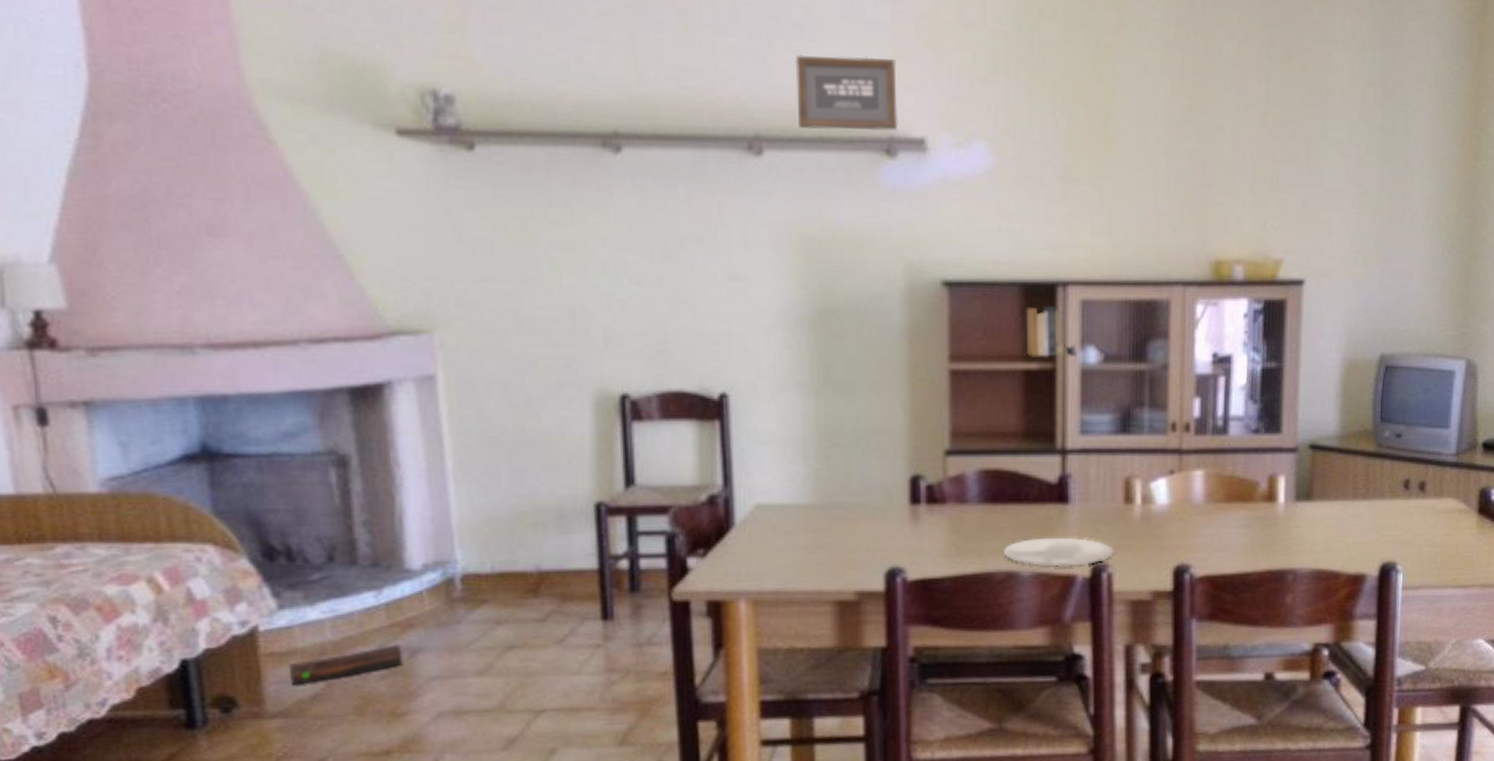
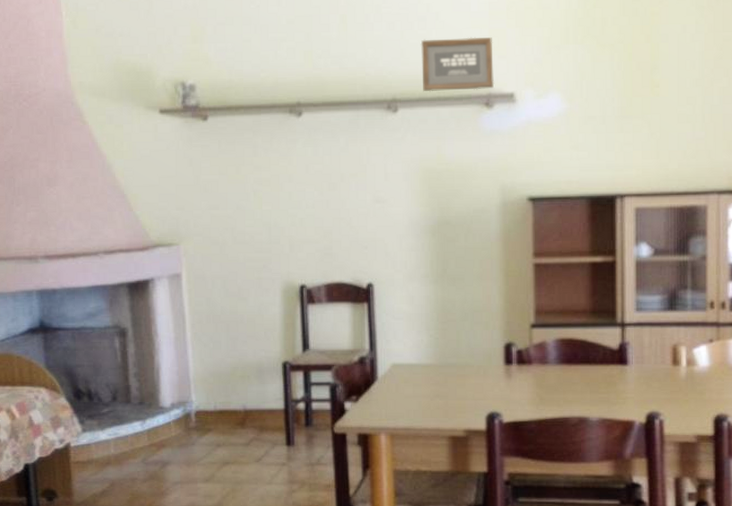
decorative log: present [288,644,403,685] -> none [87,458,158,484]
plate: present [1003,537,1114,568] -> none [576,391,665,415]
books: present [1026,305,1078,358] -> none [592,212,633,253]

